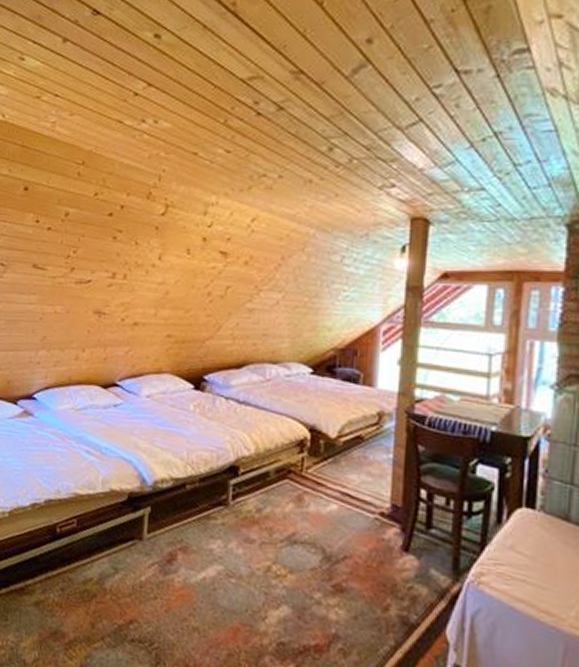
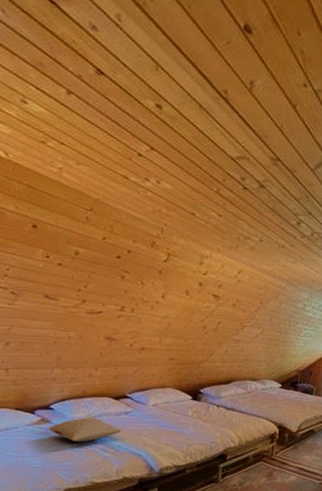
pillow: none [31,410,110,441] -> present [49,417,122,442]

